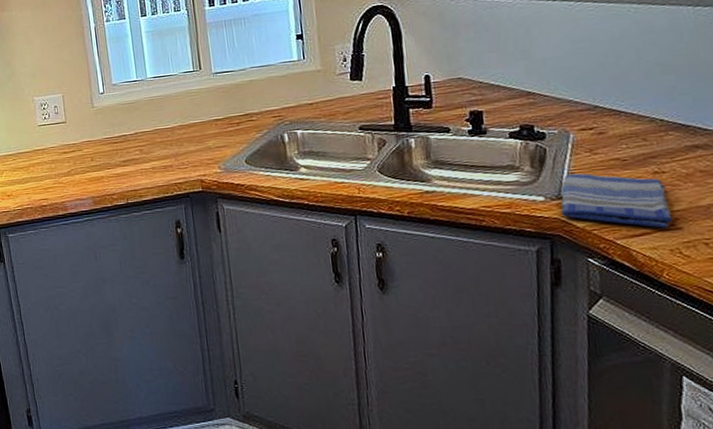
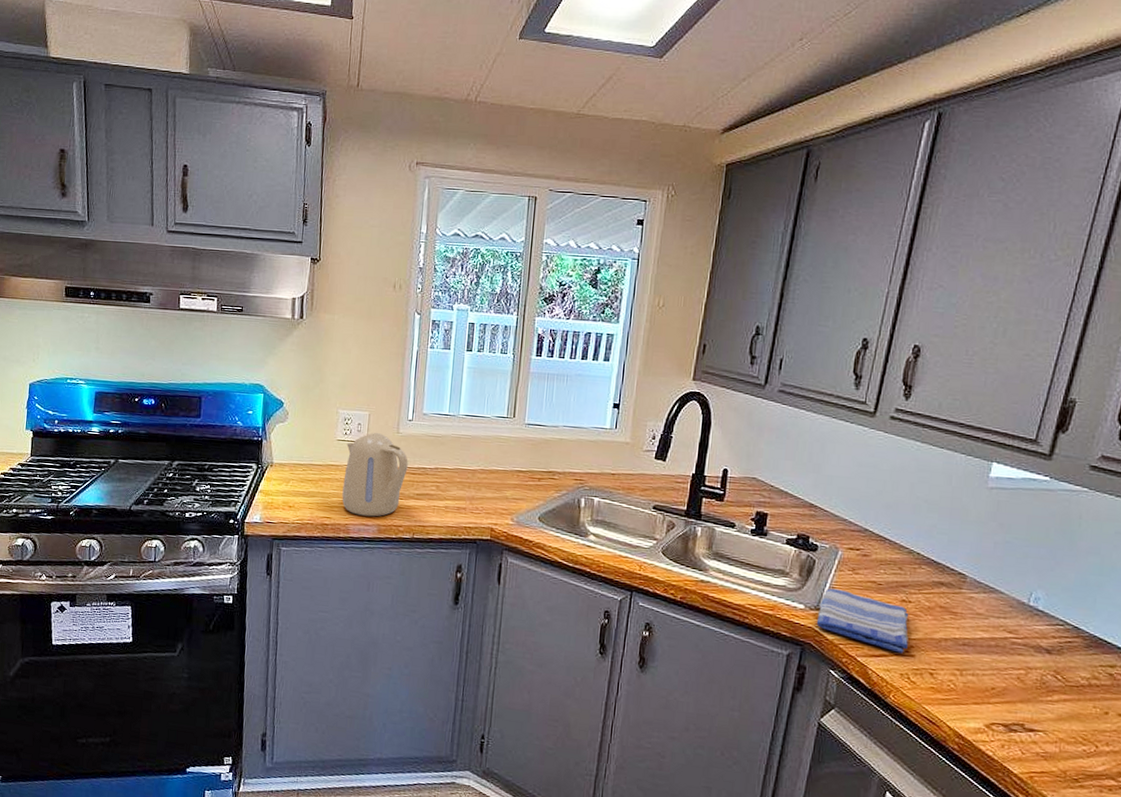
kettle: none [48,111,109,192] -> present [342,433,408,517]

